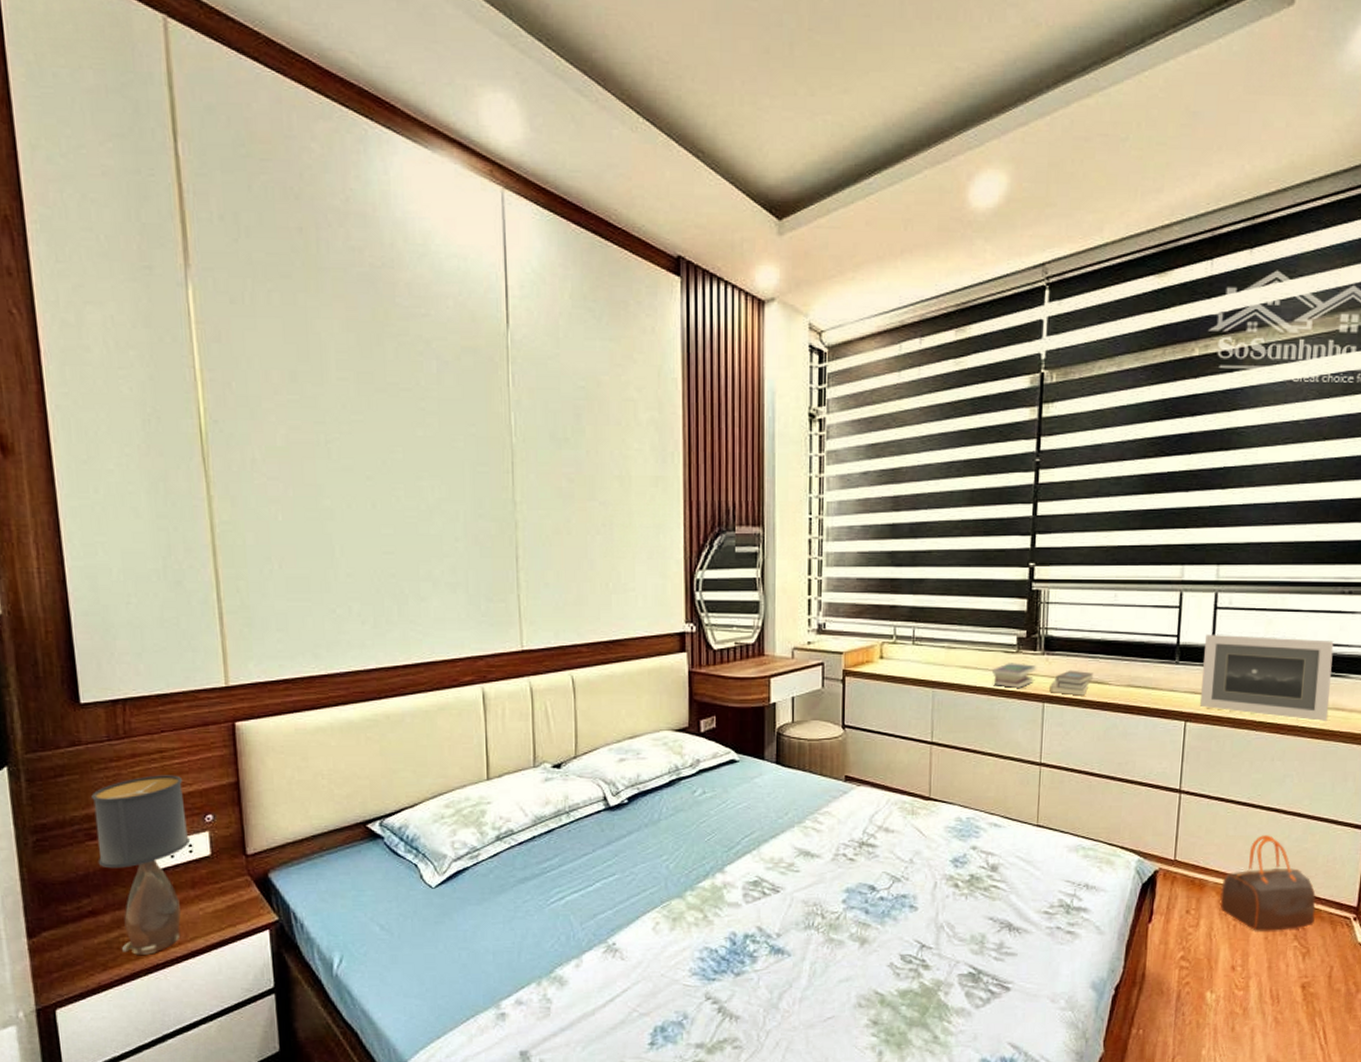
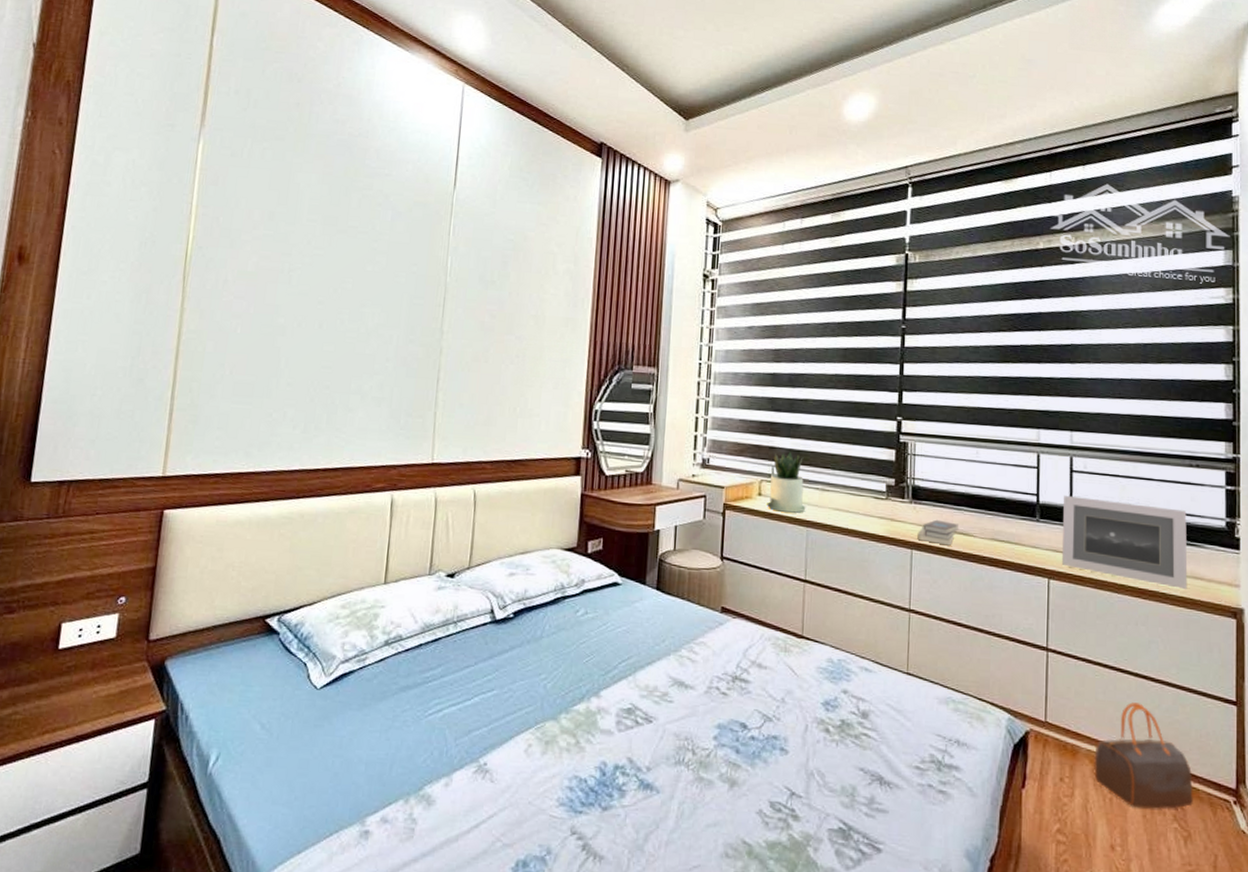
table lamp: present [91,775,191,955] -> none [10,554,106,736]
planter: none [889,609,931,674] -> present [767,451,806,513]
books: present [992,663,1037,689] -> none [863,508,905,535]

